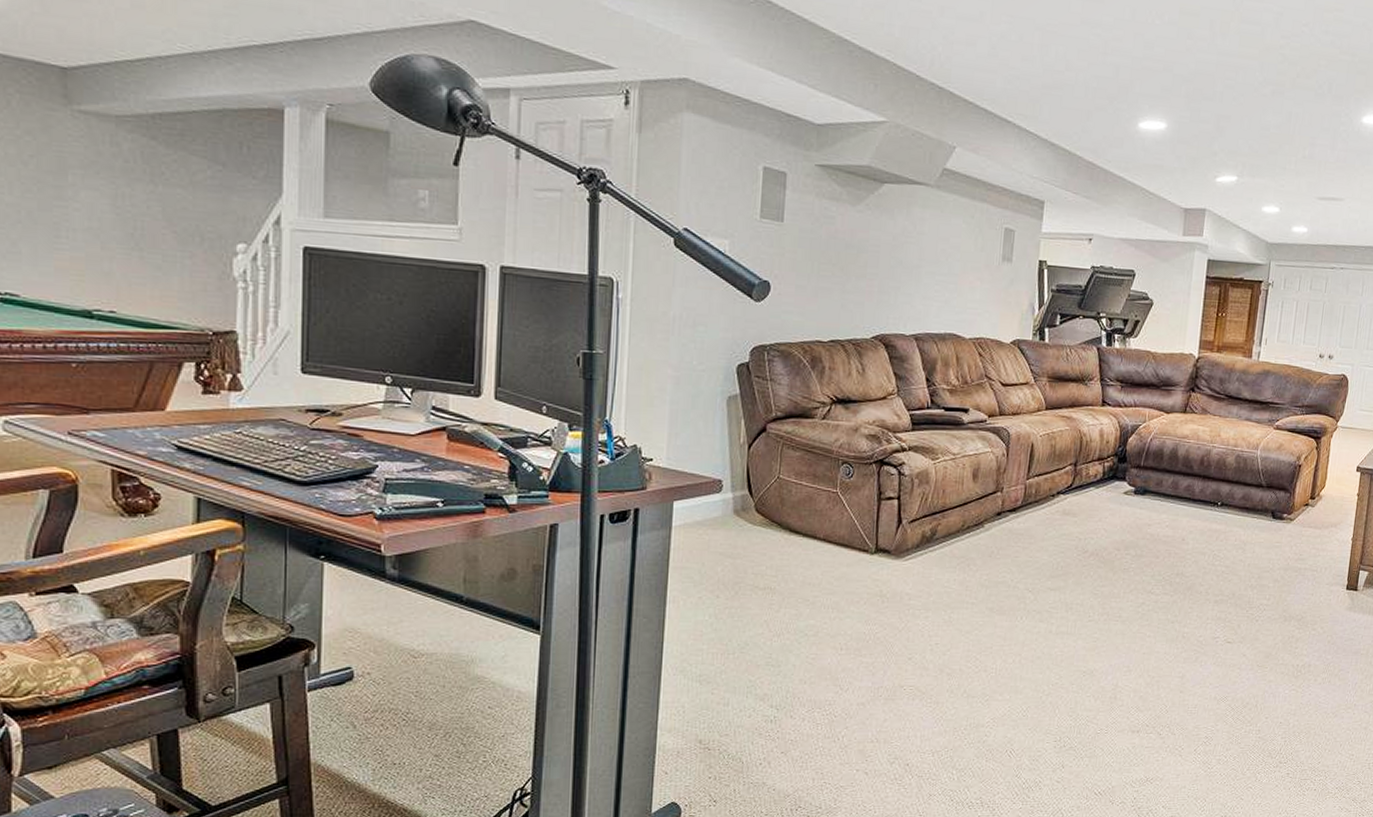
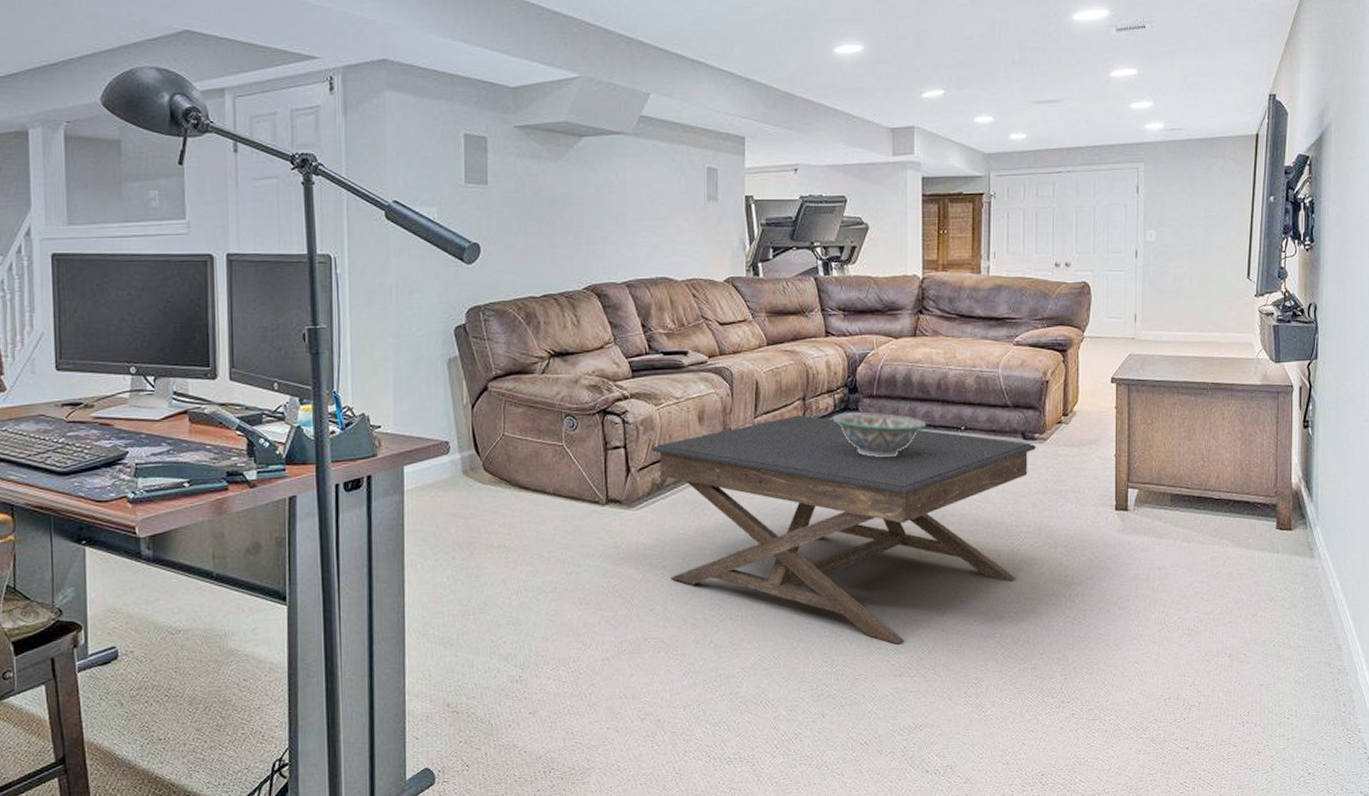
coffee table: none [925,479,1283,703] -> present [652,415,1036,645]
decorative bowl: none [1100,481,1187,527] -> present [832,412,927,458]

